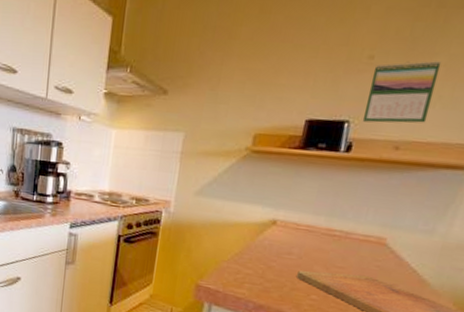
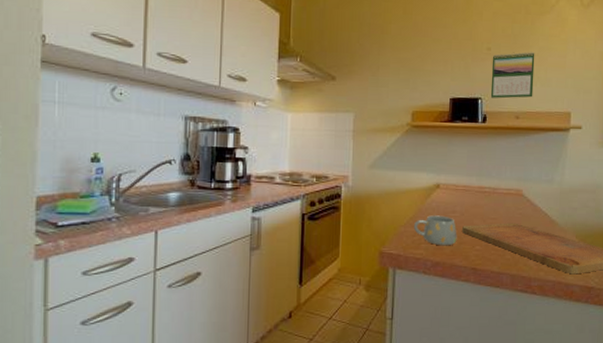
mug: none [238,253,291,290] -> present [413,215,457,246]

